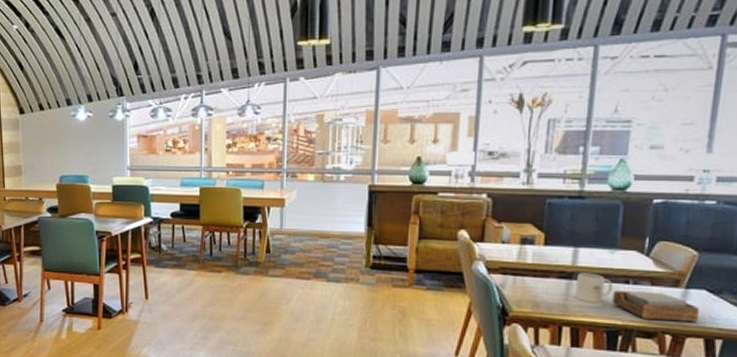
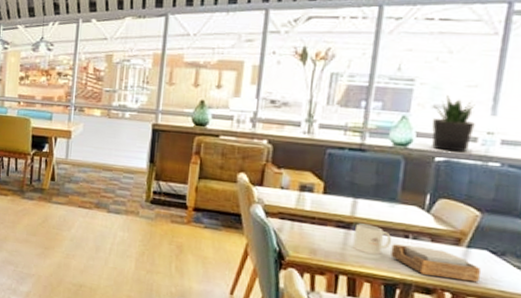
planter: none [649,135,691,193] -> present [432,95,476,153]

